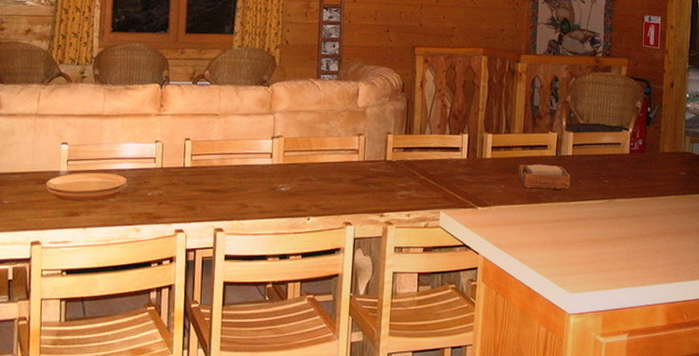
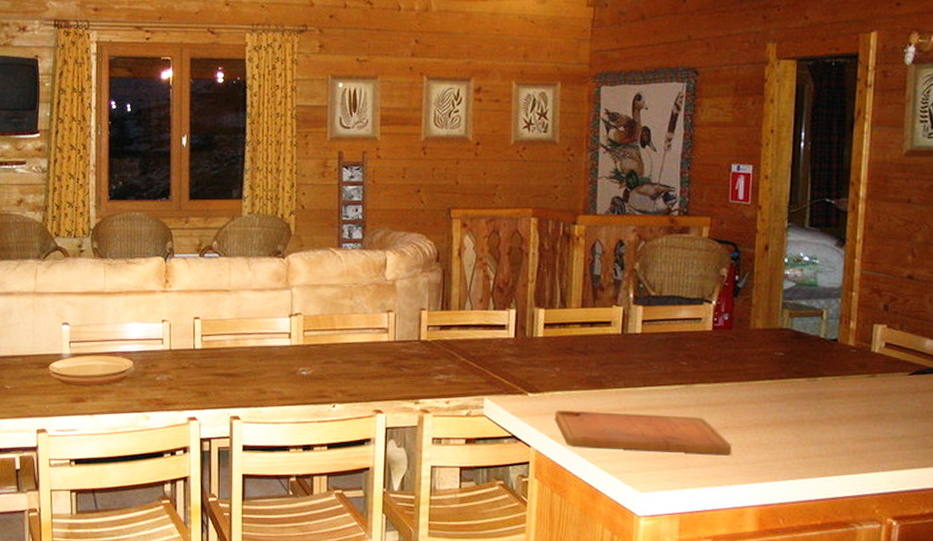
cutting board: none [500,222,646,260] -> present [555,410,732,456]
napkin holder: present [518,164,571,190] -> none [576,343,640,373]

